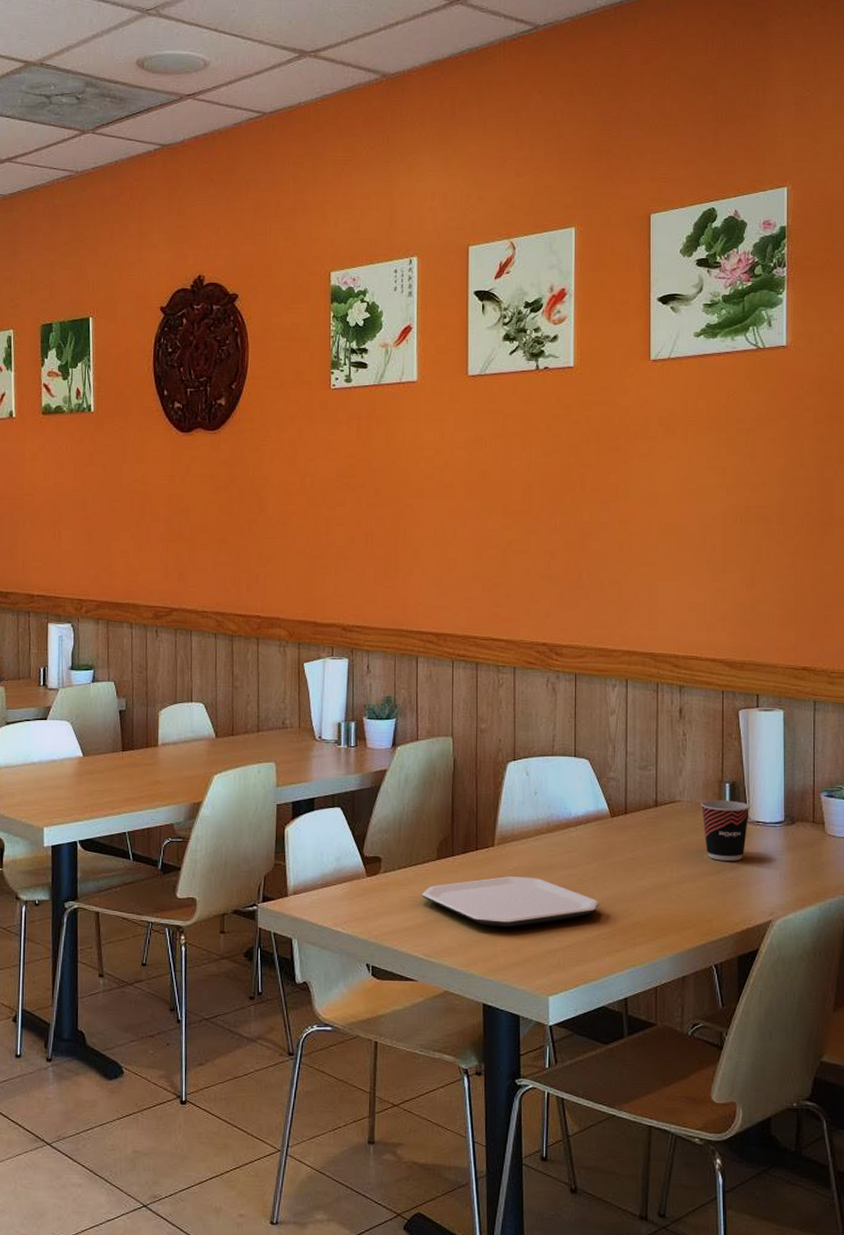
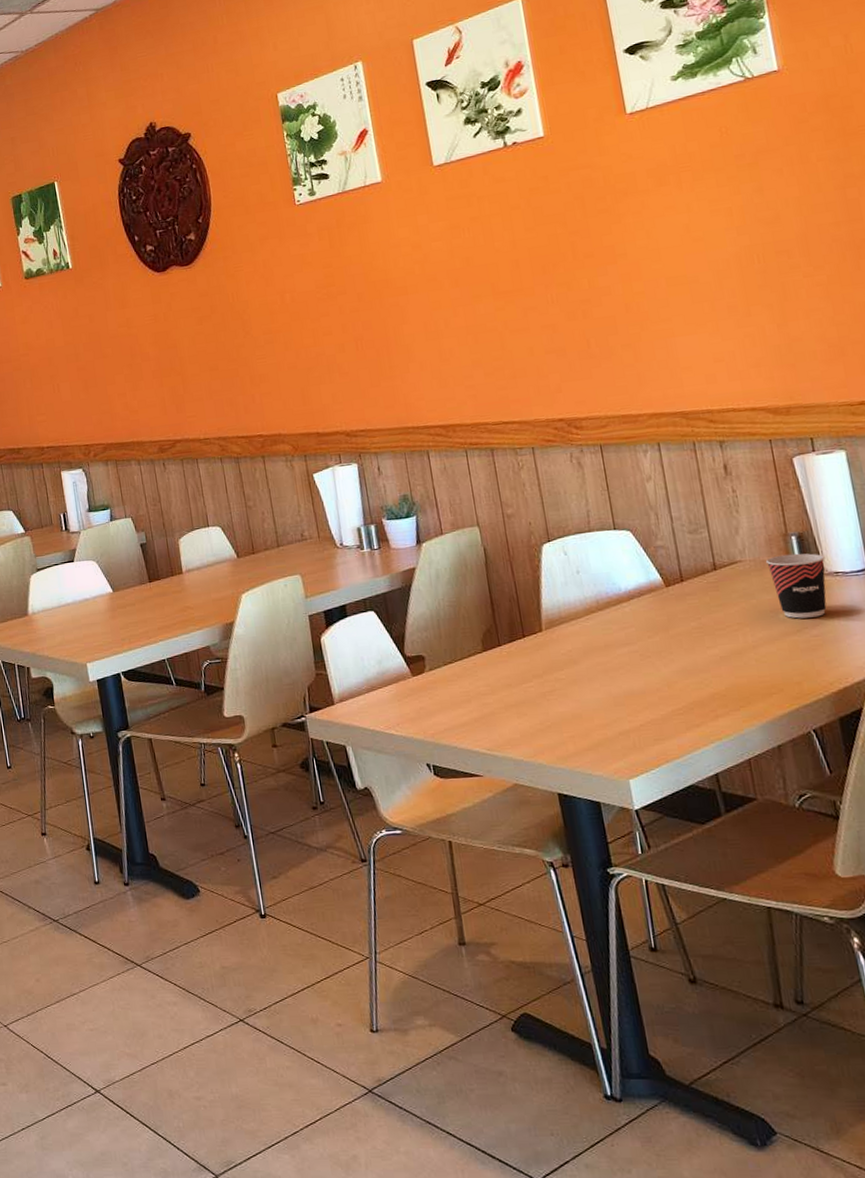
plate: present [422,876,599,928] -> none [473,658,669,714]

